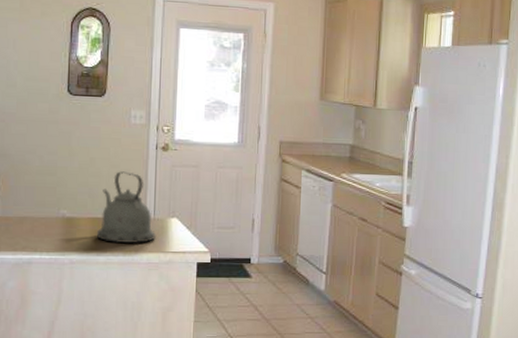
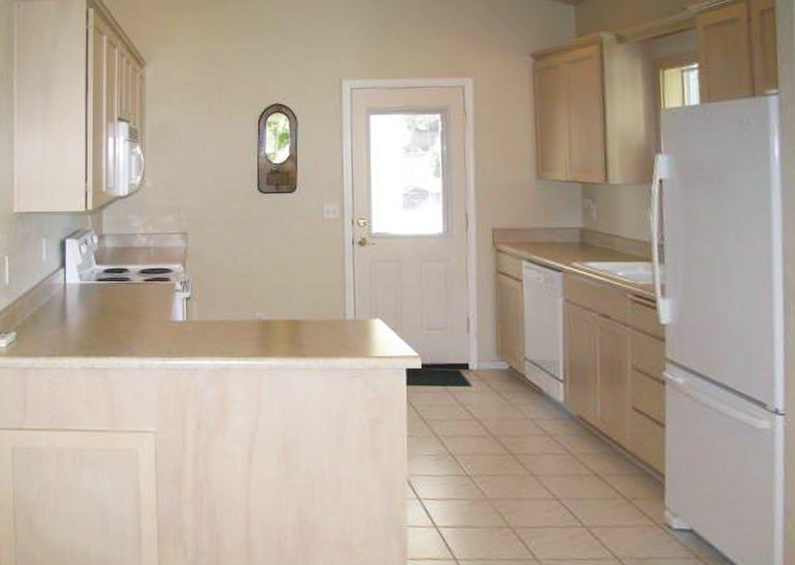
kettle: present [96,171,156,244] -> none [294,270,358,348]

